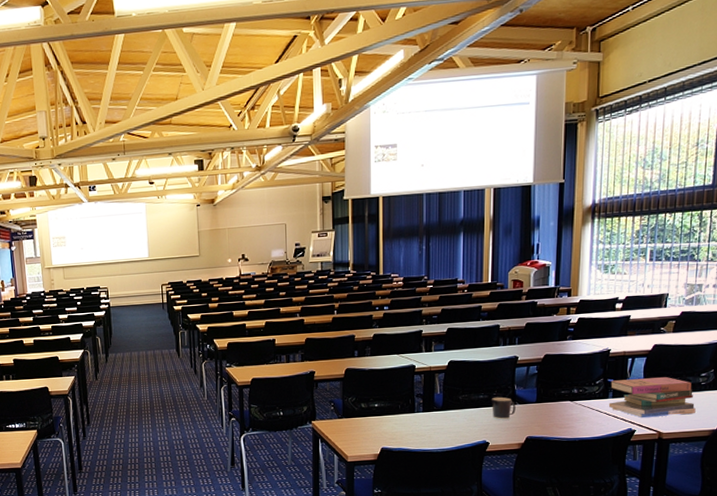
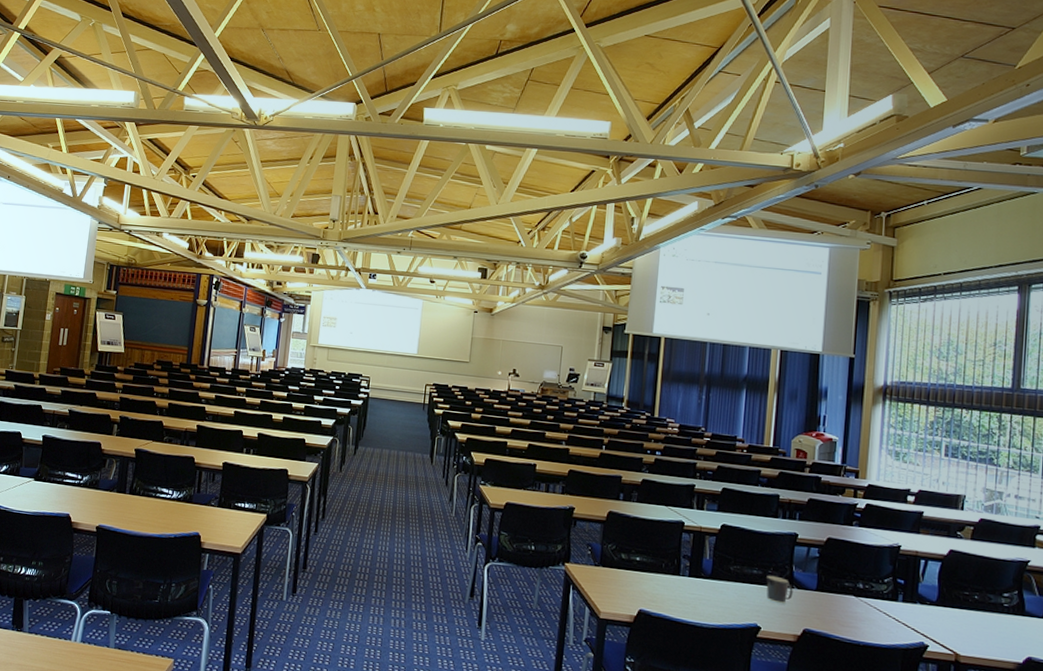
books: present [608,377,696,418] -> none [898,581,998,639]

